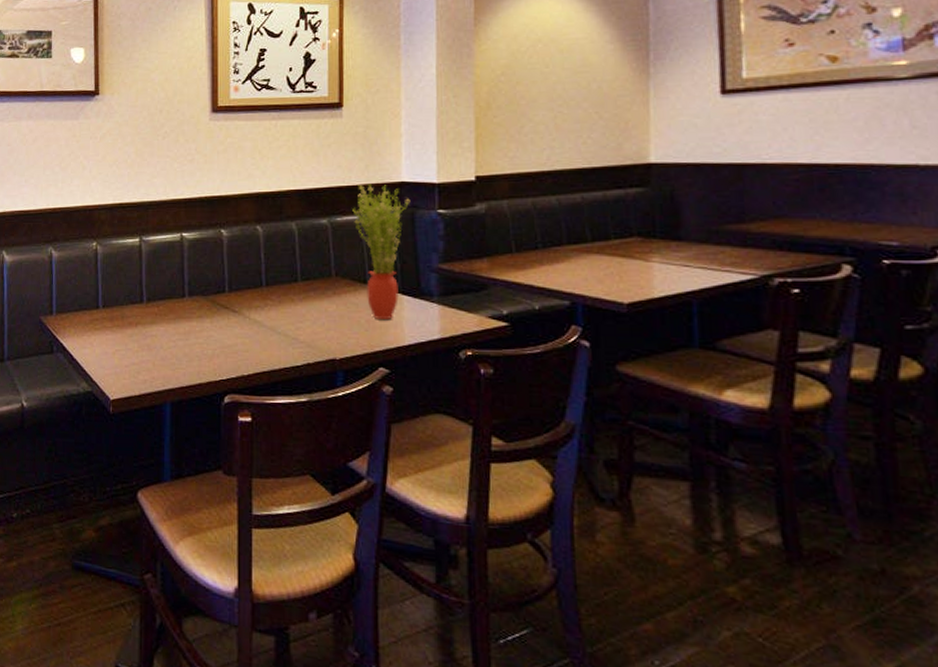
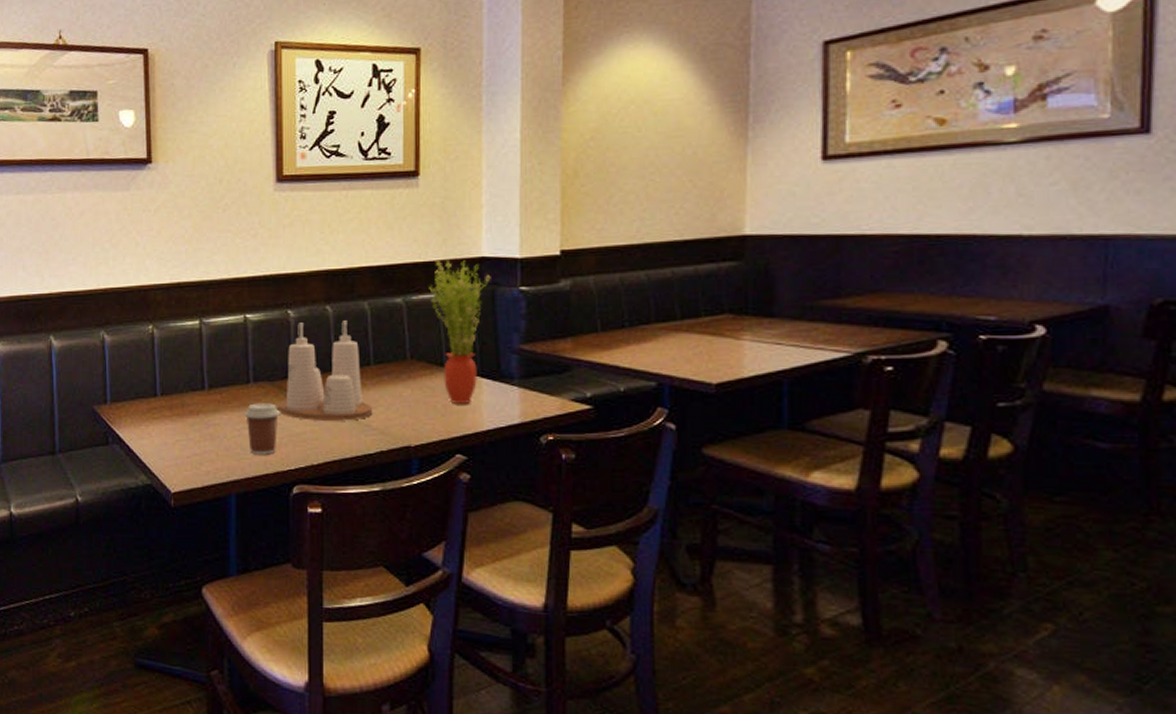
coffee cup: none [179,316,213,365] -> present [244,403,280,455]
condiment set: none [212,240,299,334] -> present [279,320,371,421]

